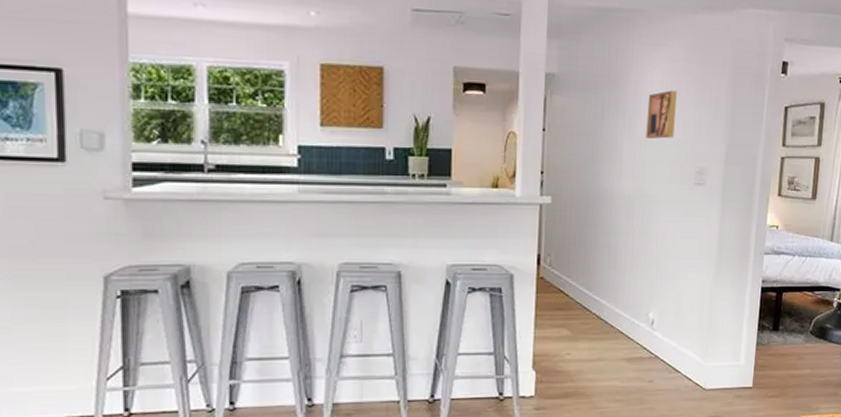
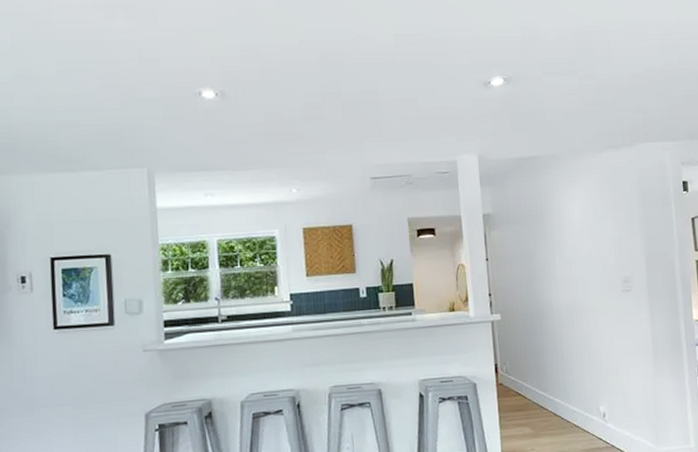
wall art: present [646,90,677,139] -> none [571,216,598,257]

